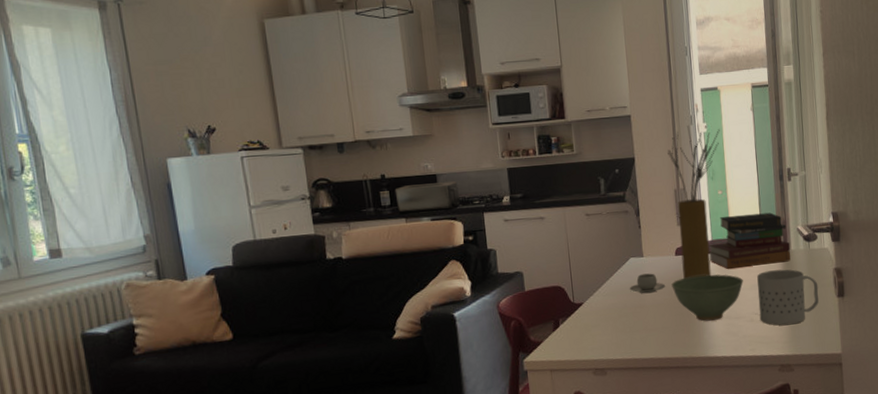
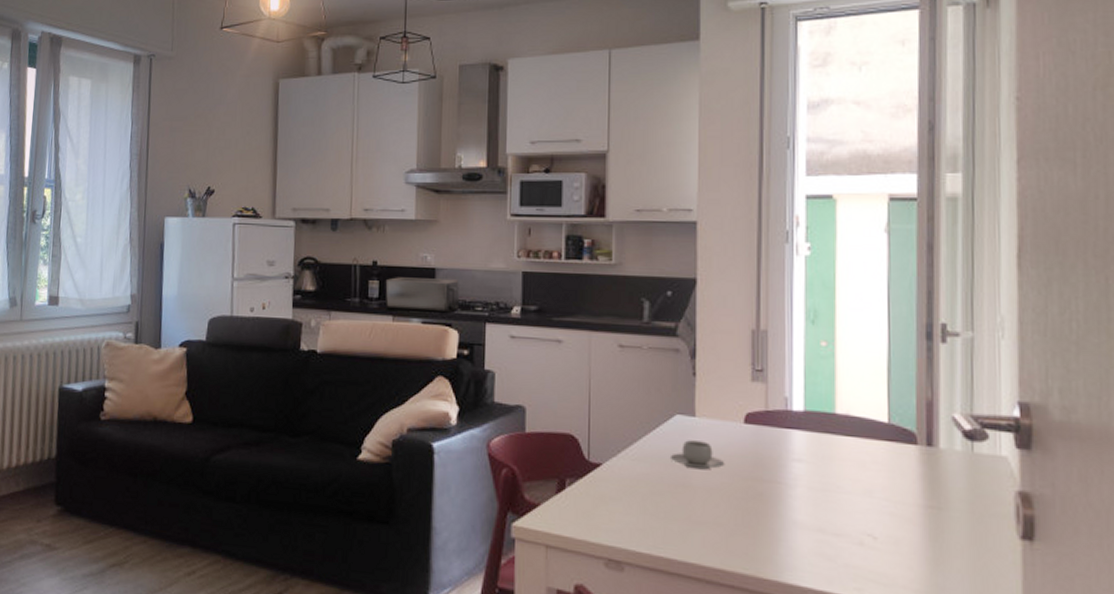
vase: present [667,125,720,279] -> none [746,244,832,462]
bowl: present [671,274,743,321] -> none [734,457,851,531]
books: present [708,212,791,269] -> none [797,378,939,466]
mug: present [757,269,819,326] -> none [874,472,986,567]

